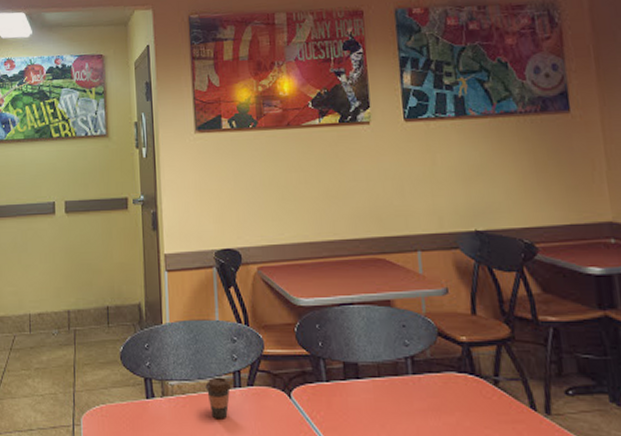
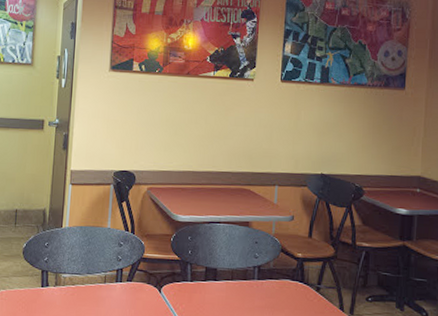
coffee cup: present [205,377,231,419] -> none [92,272,113,307]

